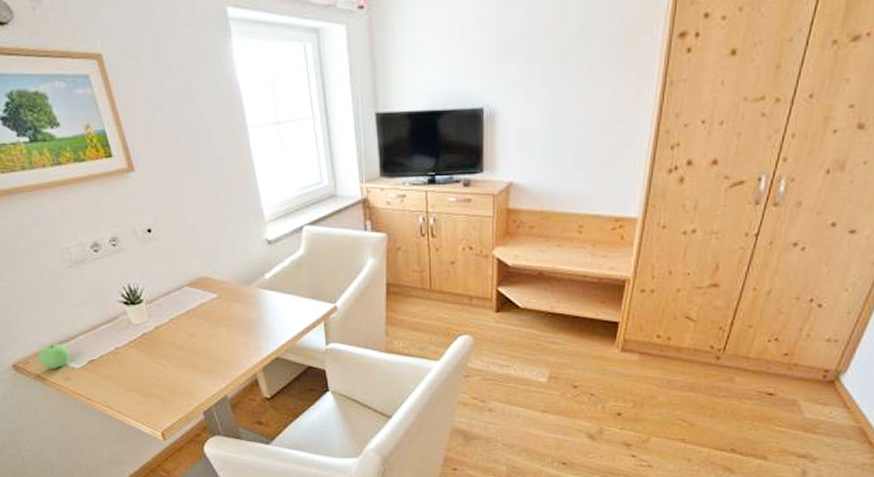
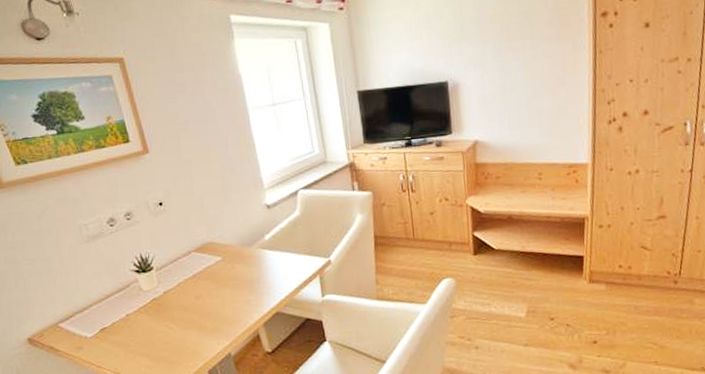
apple: present [38,344,70,369] -> none [53,315,83,340]

